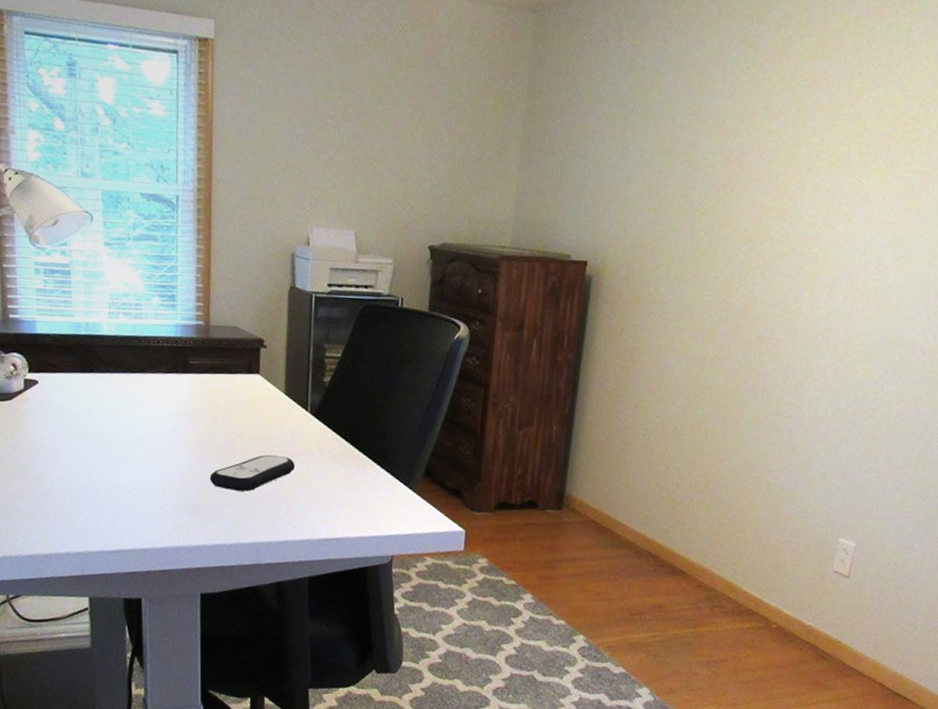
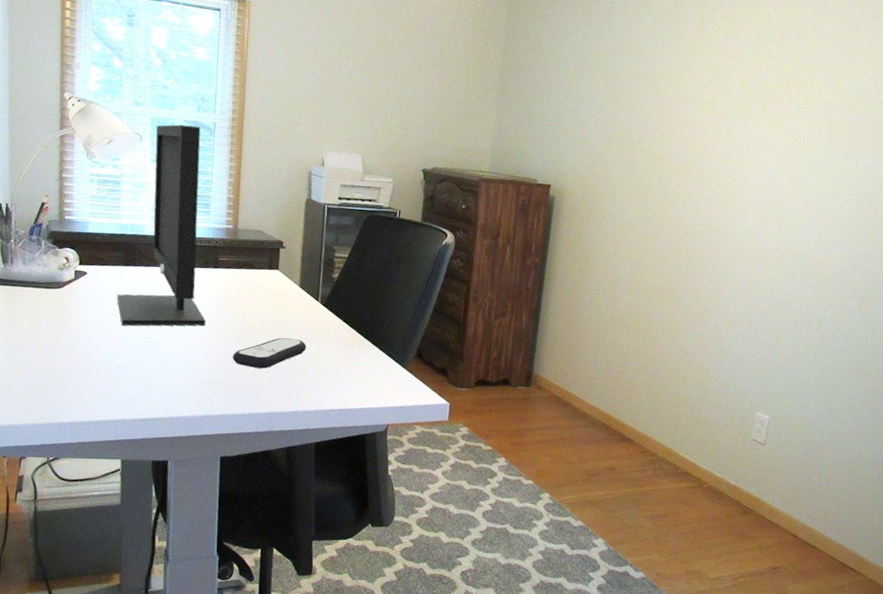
monitor: none [74,199,177,444] -> present [117,124,206,326]

